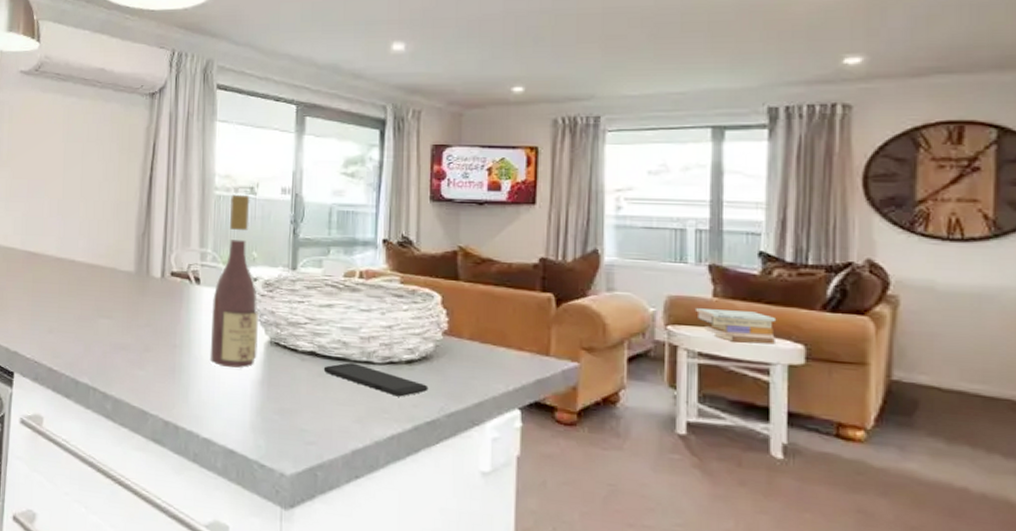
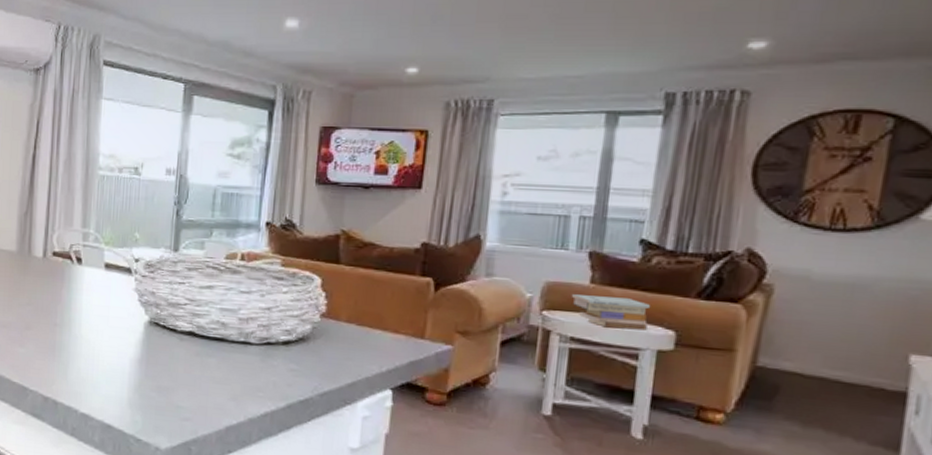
wine bottle: present [210,194,260,368] -> none [89,174,140,347]
mobile phone: present [323,362,429,397] -> none [201,343,304,377]

